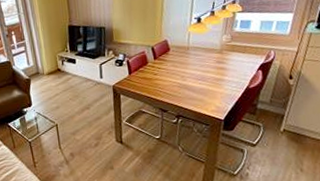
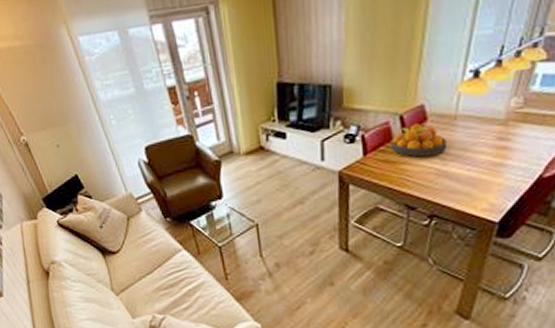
fruit bowl: none [147,52,185,75] -> present [391,123,448,158]

